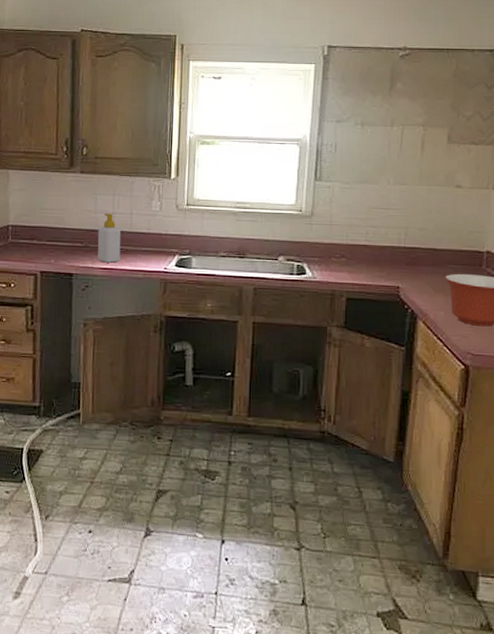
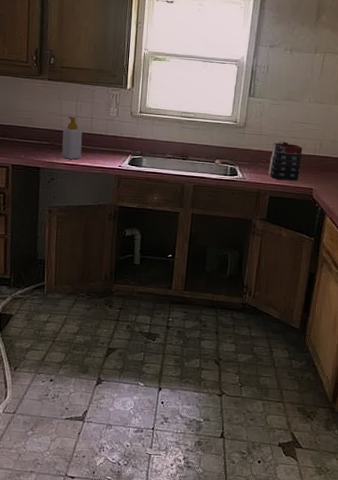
mug: none [344,231,384,278] -> present [268,141,303,181]

